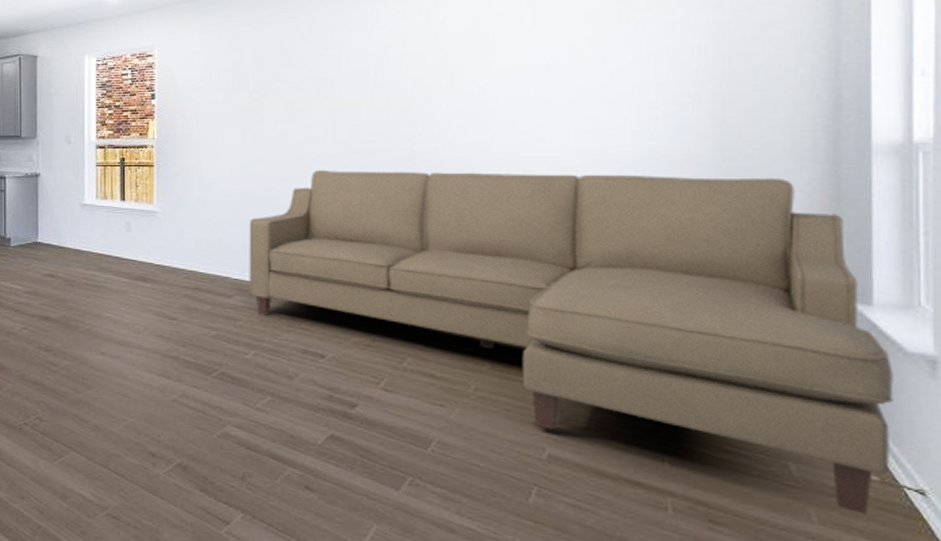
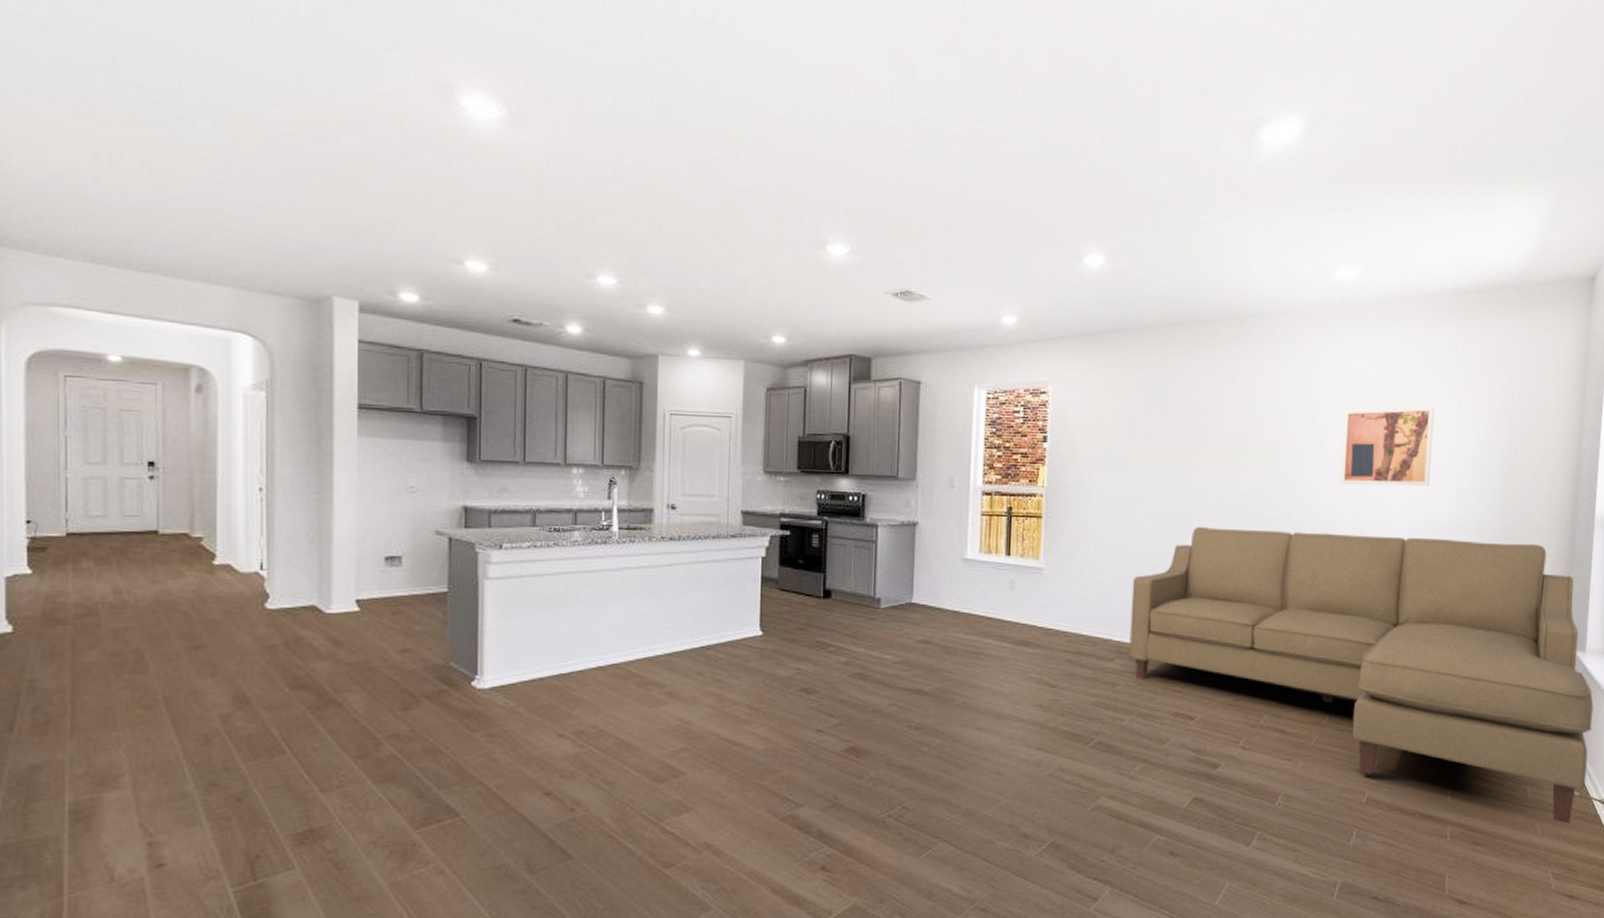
wall art: none [486,33,608,122] -> present [1340,406,1435,487]

